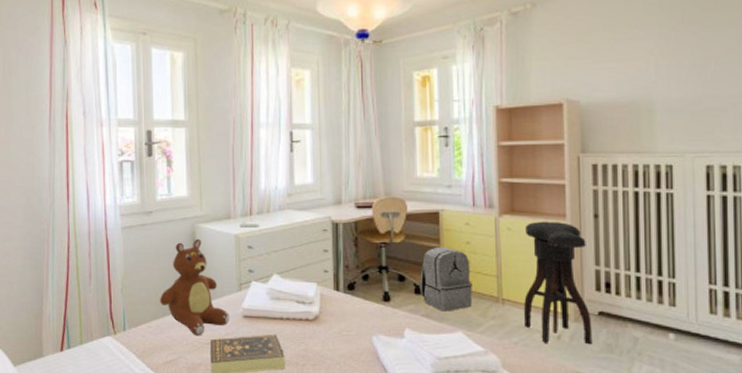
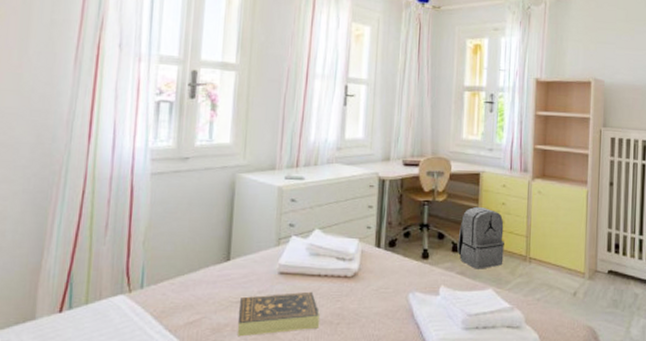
teddy bear: present [160,238,230,336] -> none [187,189,265,295]
stool: present [524,221,593,345] -> none [547,186,603,301]

